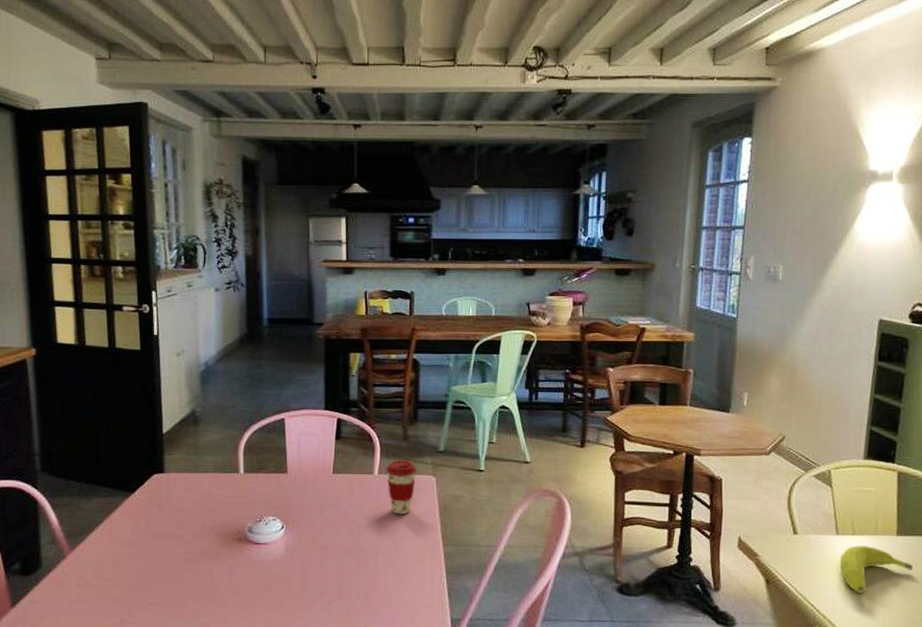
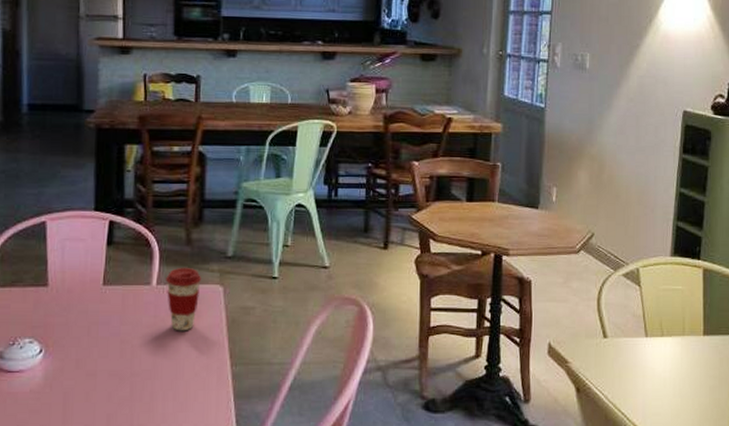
fruit: present [839,545,913,595] -> none [649,347,720,400]

